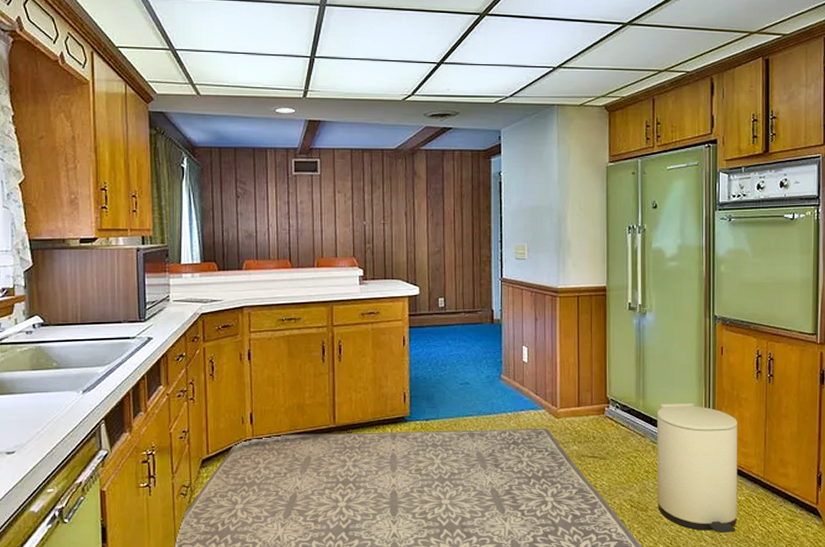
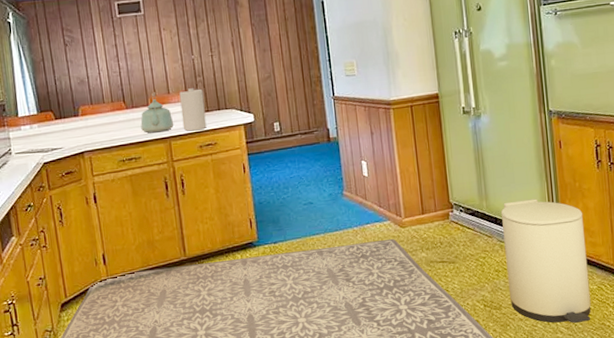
kettle: none [304,254,338,295] -> present [140,92,174,133]
paper towel holder: none [347,254,371,297] -> present [179,88,207,132]

